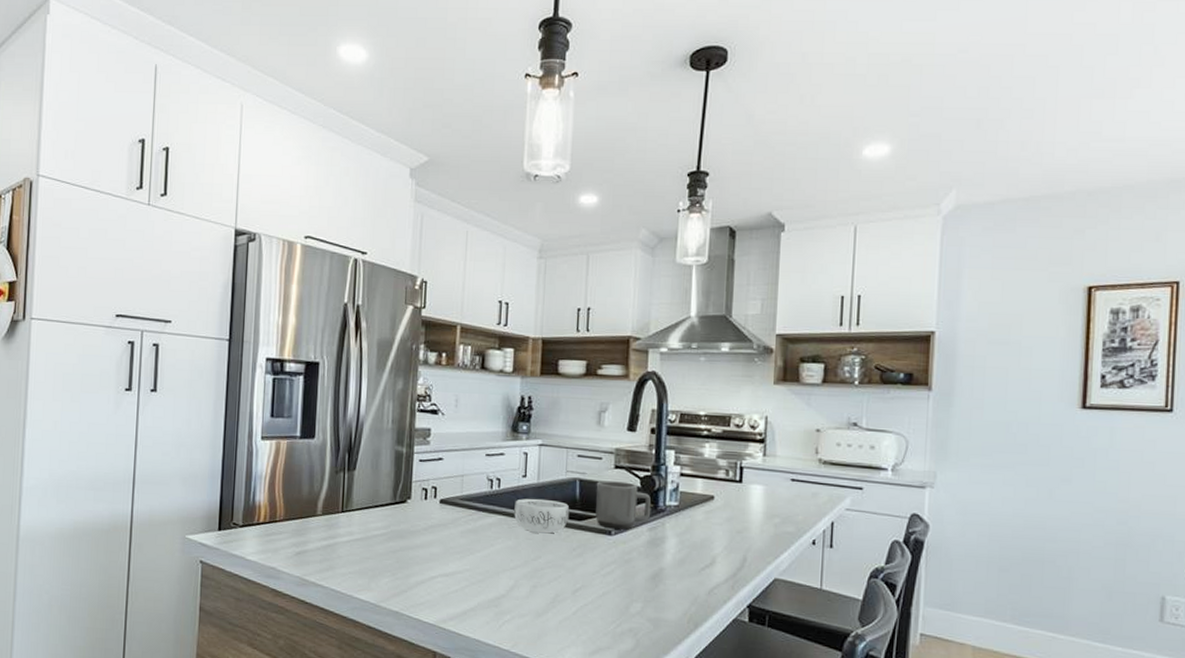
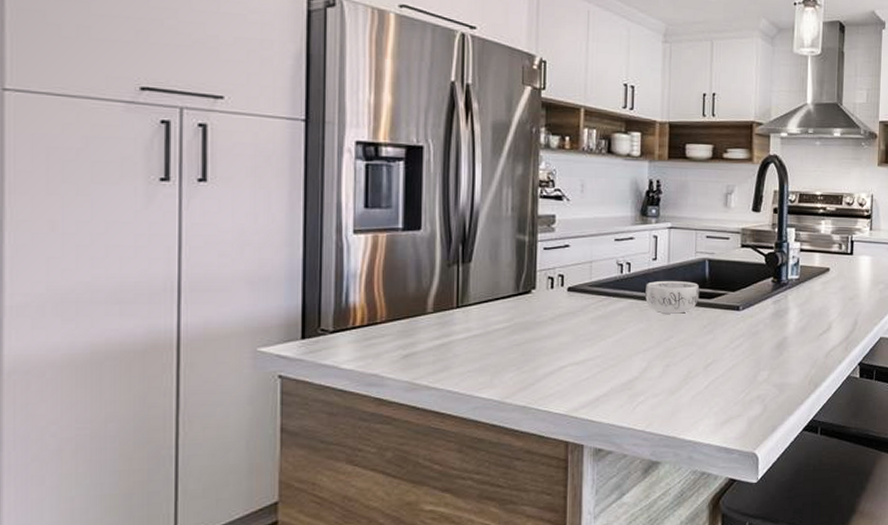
mug: present [595,480,651,530] -> none [724,259,775,305]

